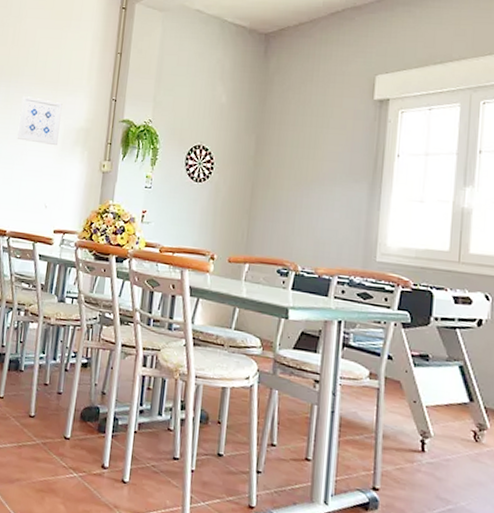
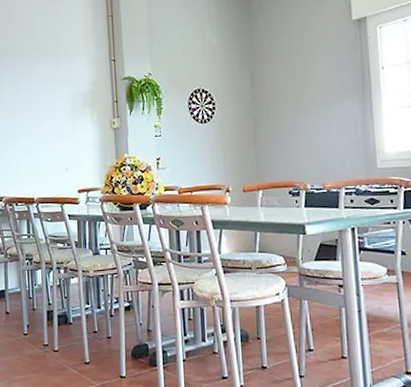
wall art: present [17,96,62,146] -> none [27,70,68,112]

